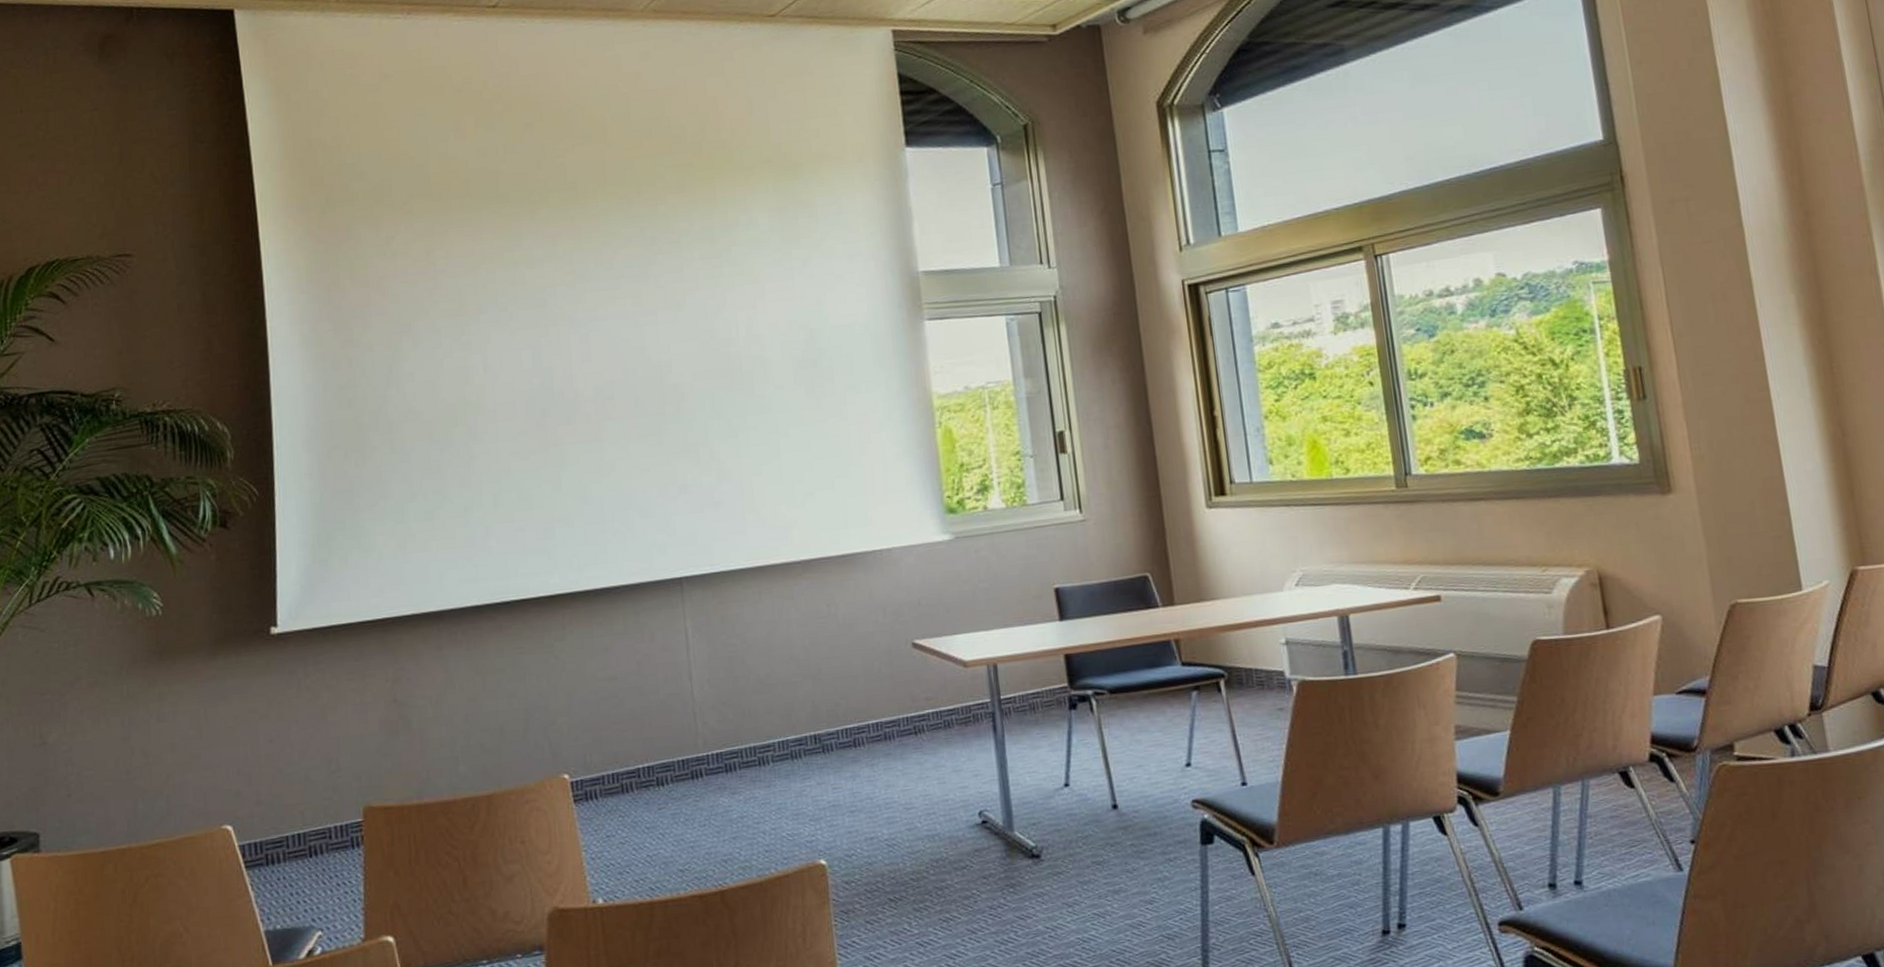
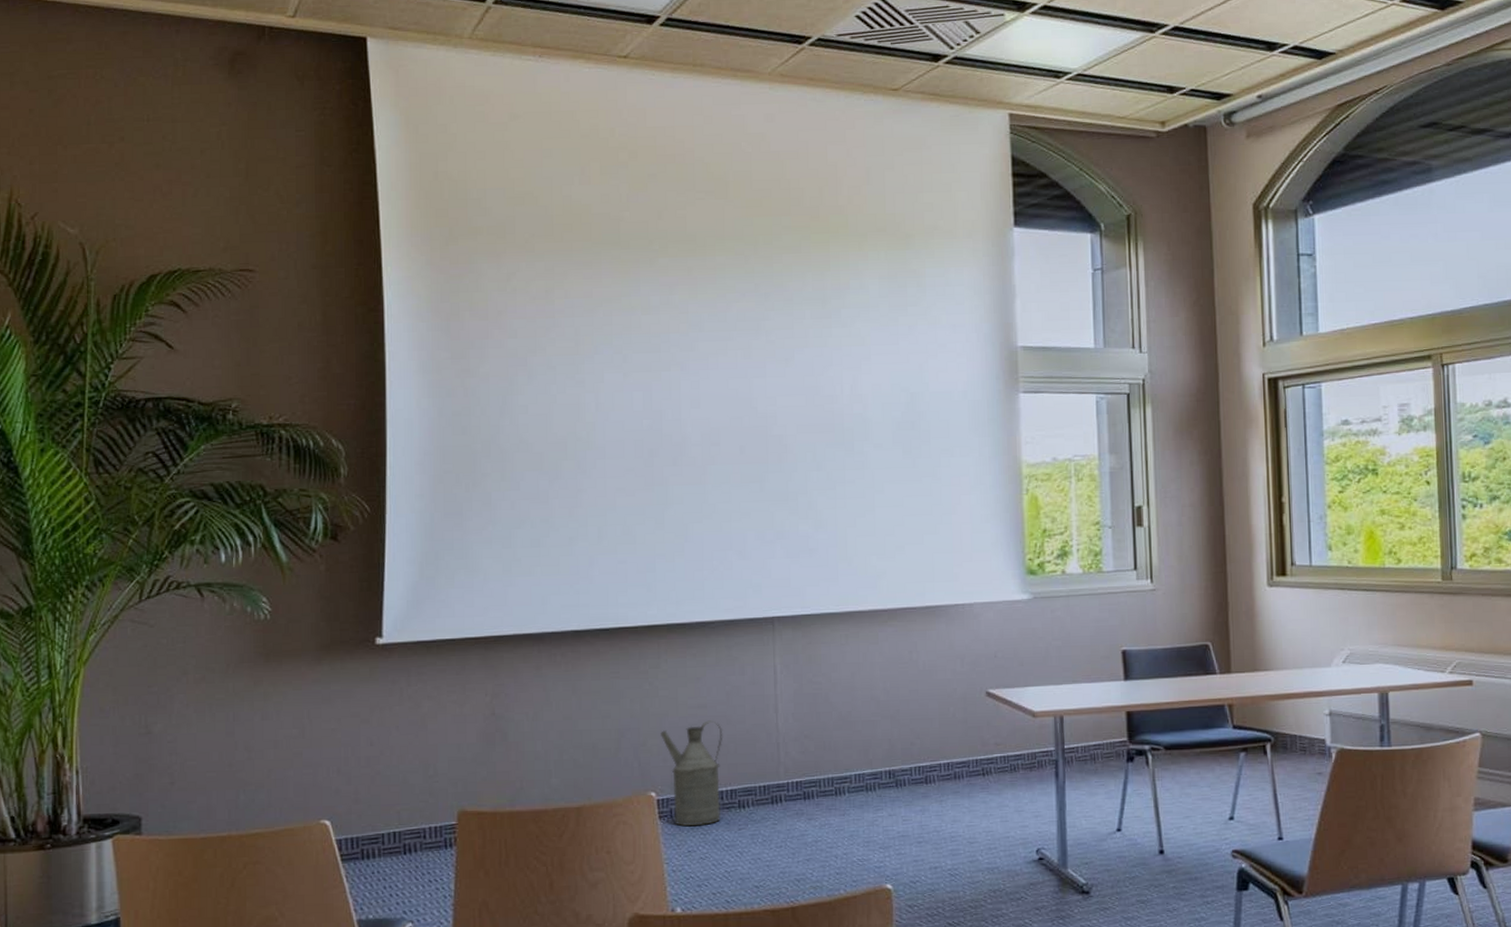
watering can: none [570,692,640,810] -> present [661,720,723,827]

